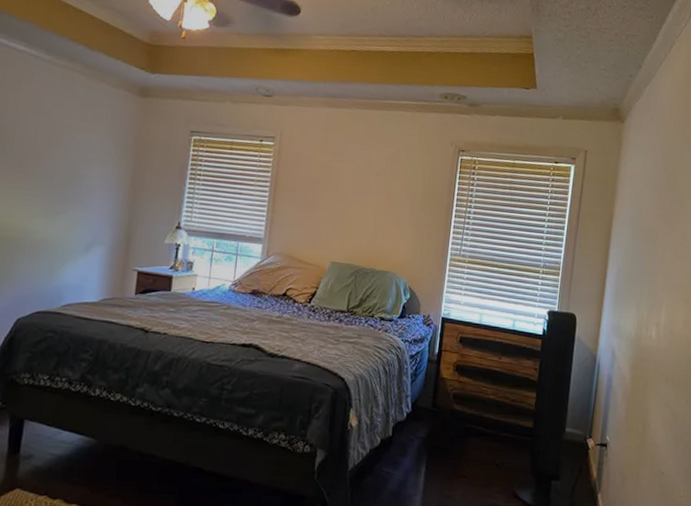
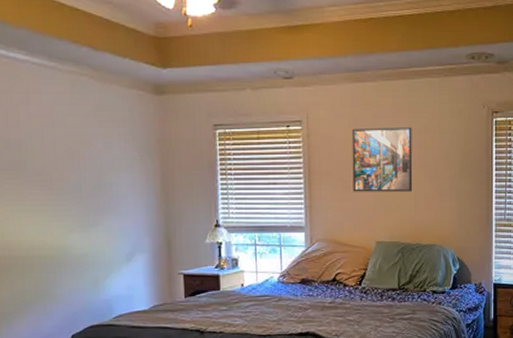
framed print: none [315,150,380,217] -> present [351,126,413,192]

